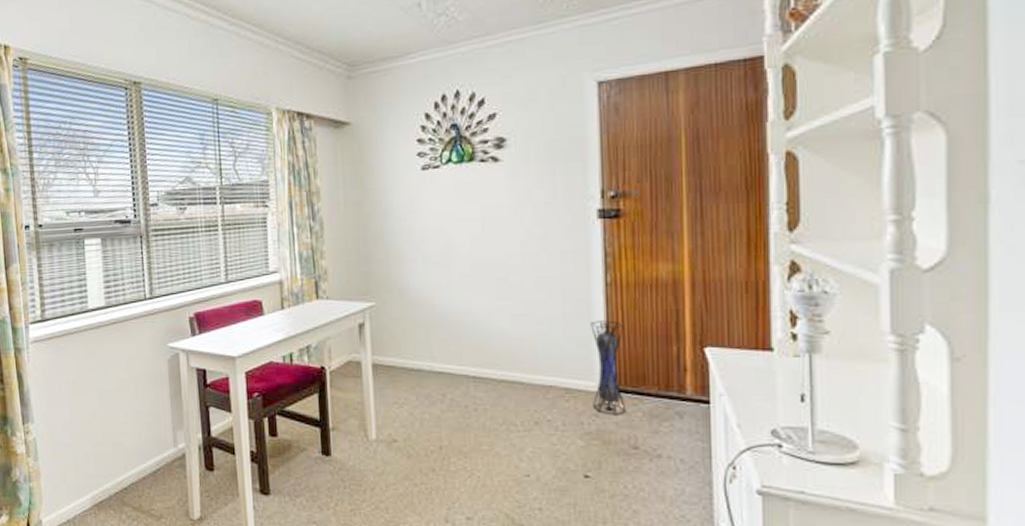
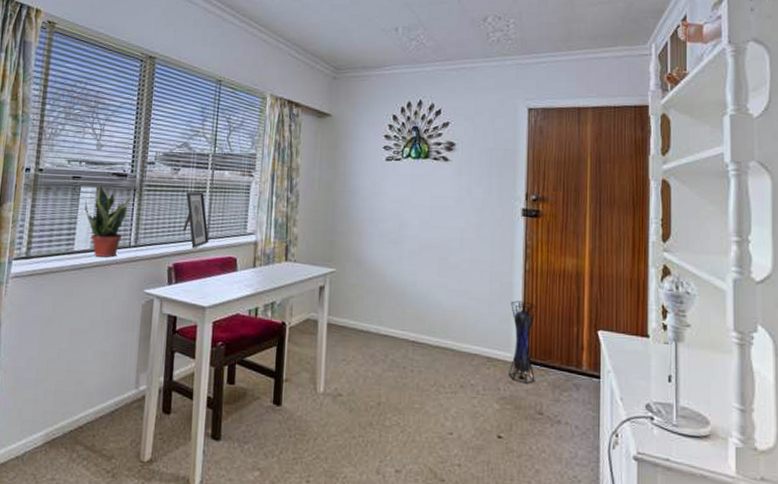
potted plant: none [91,231,140,313] -> present [84,182,132,257]
picture frame: none [197,231,229,294] -> present [182,191,209,248]

